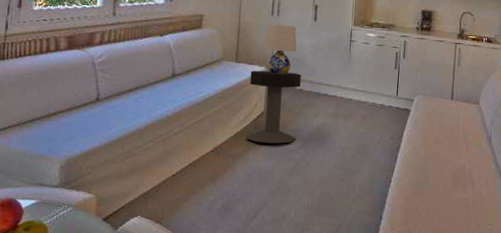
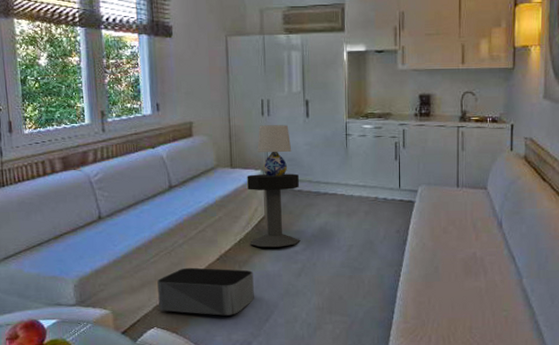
storage bin: none [146,156,246,209] -> present [157,267,254,316]

